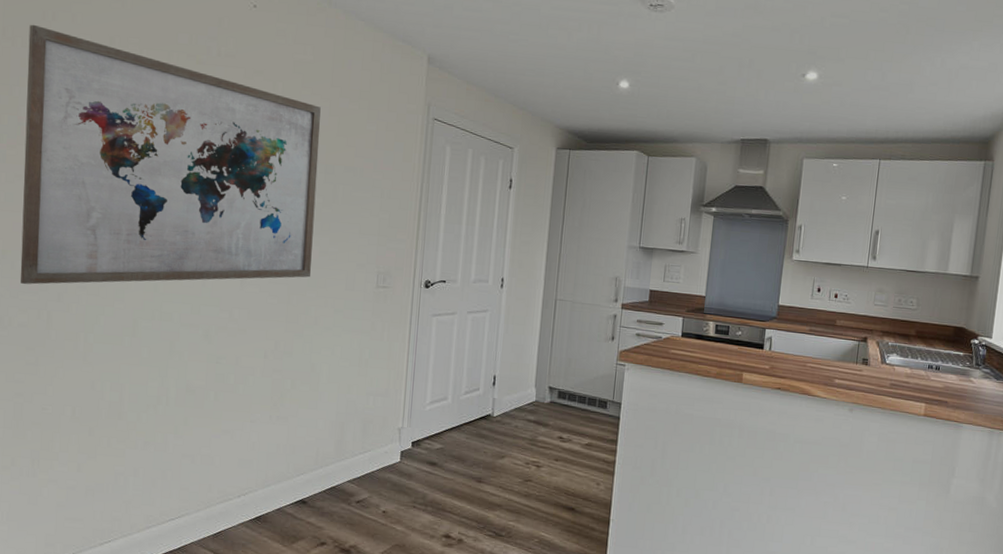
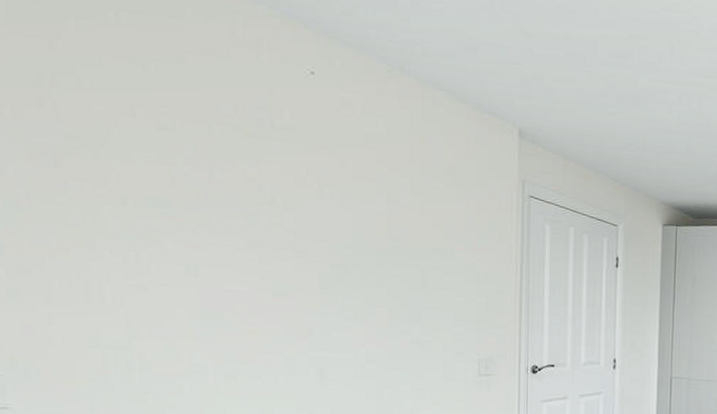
wall art: present [20,24,321,285] -> none [20,90,403,395]

